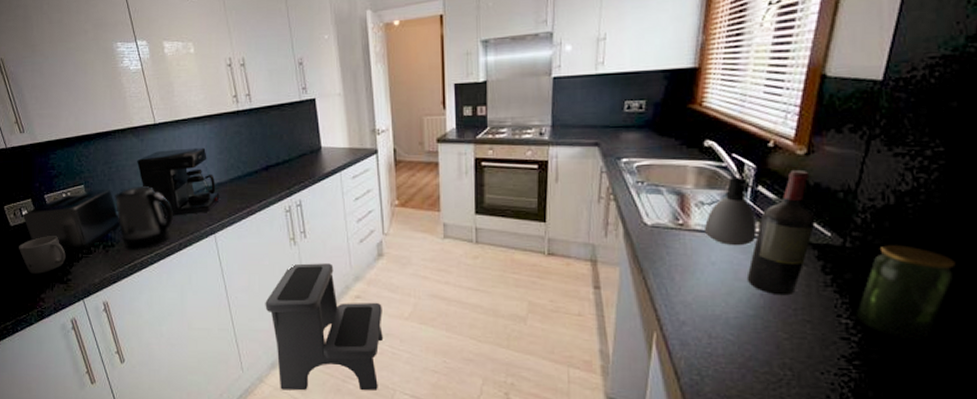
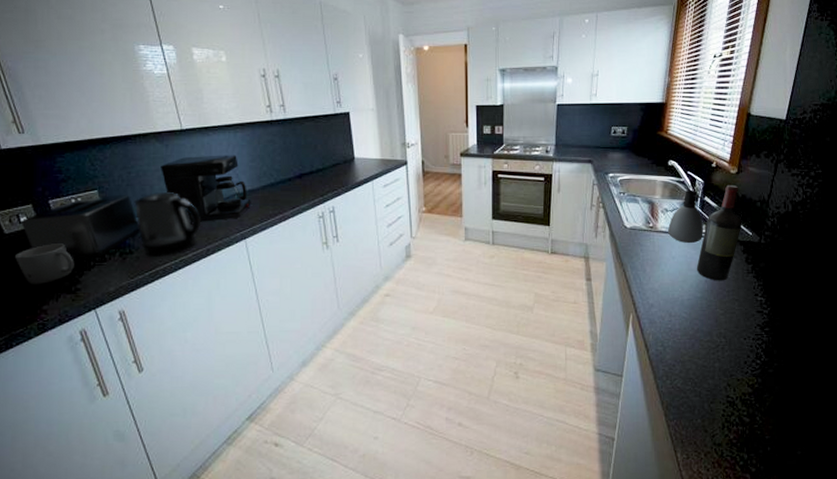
step stool: present [265,263,383,391] -> none [297,265,410,386]
jar: present [855,245,956,341] -> none [766,241,827,311]

